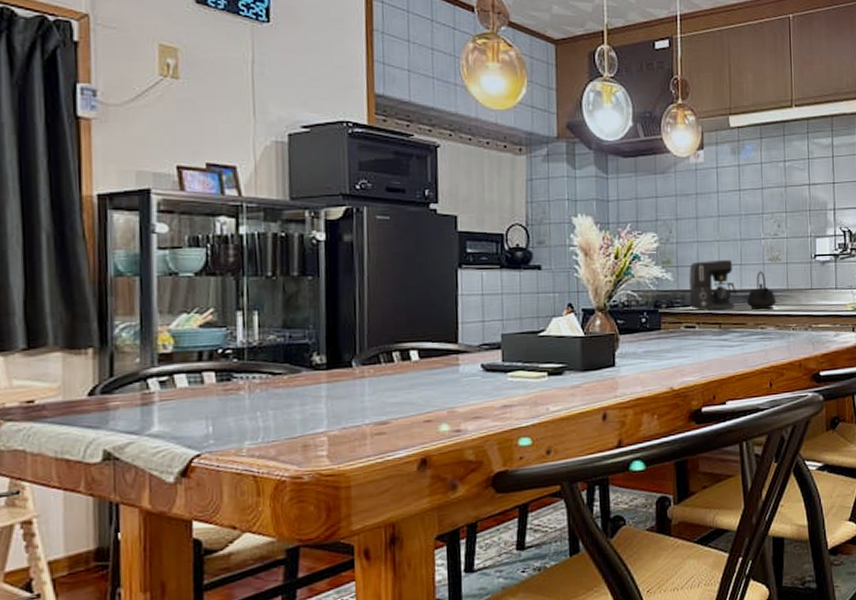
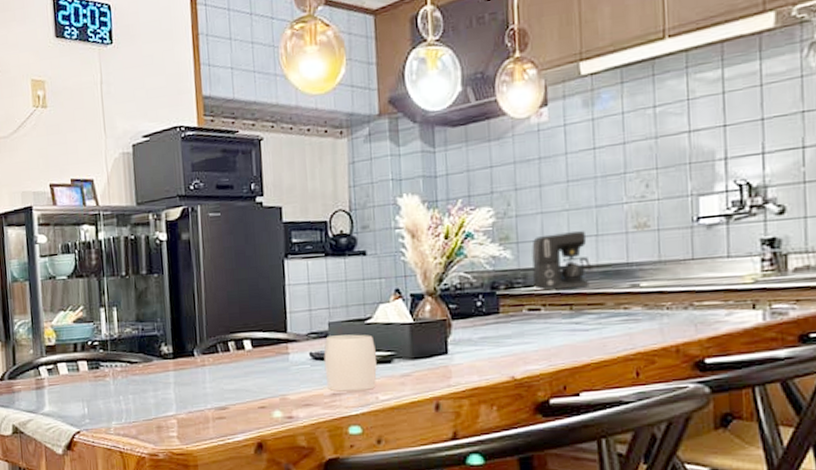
mug: none [495,346,549,404] -> present [323,334,377,393]
kettle: present [747,271,777,309] -> none [606,241,645,287]

